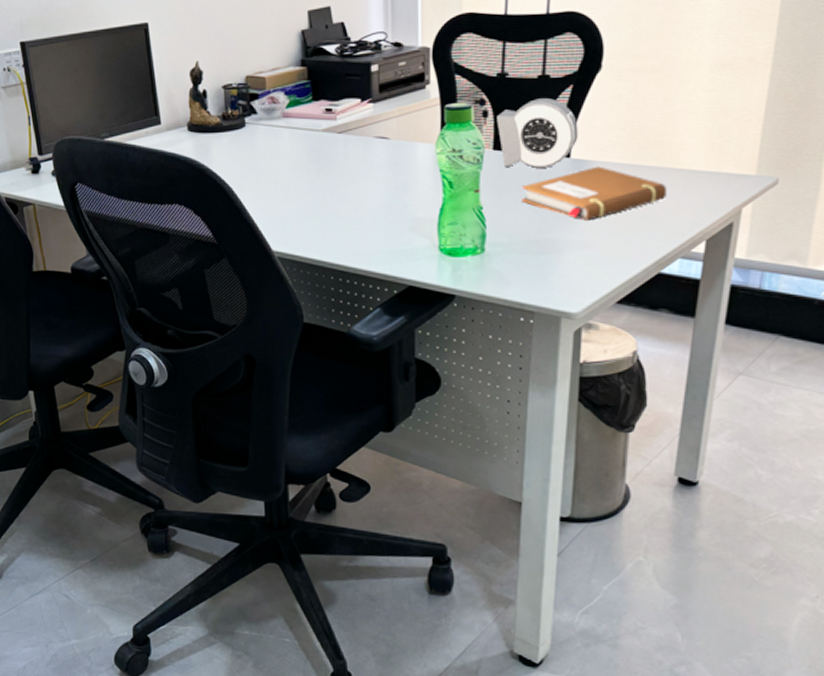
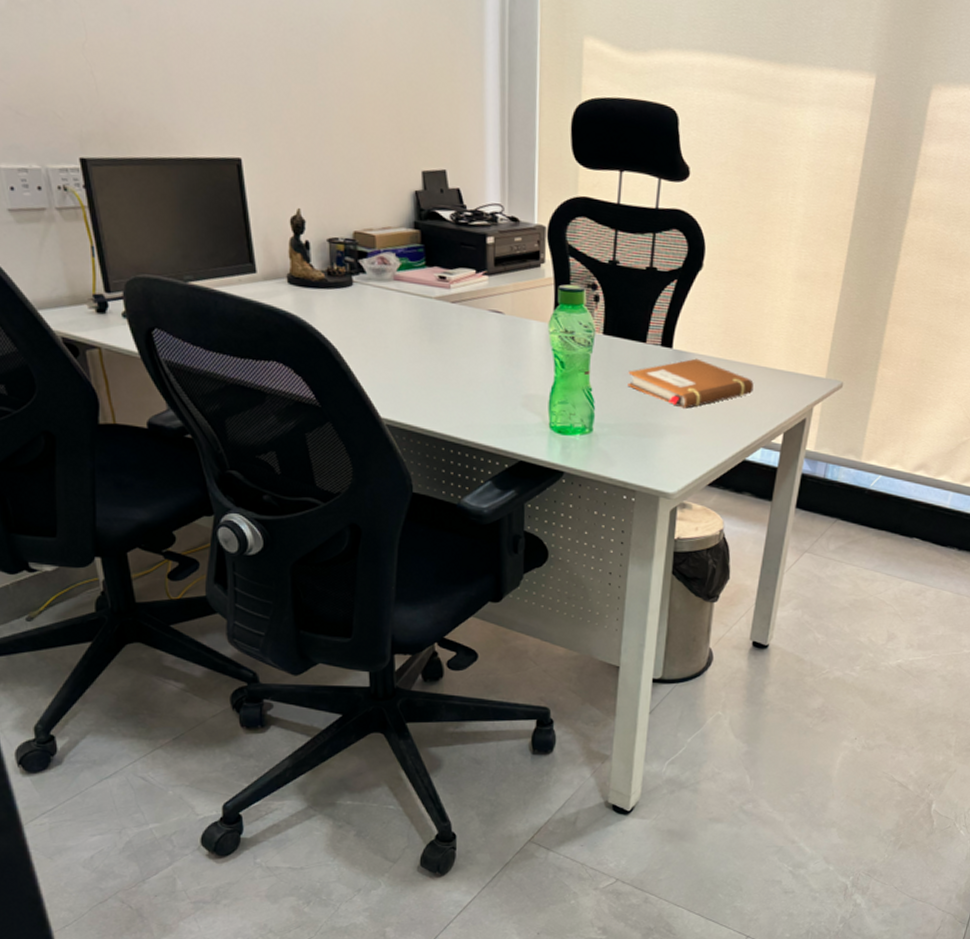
alarm clock: present [497,98,578,168] -> none [607,289,681,356]

